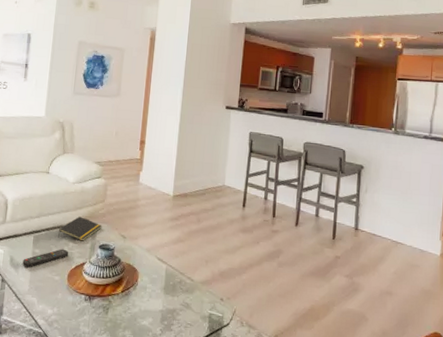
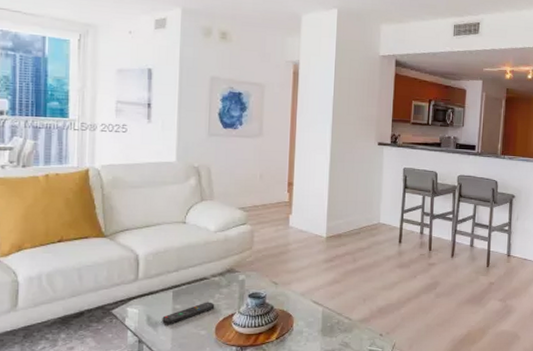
notepad: present [58,216,102,241] -> none [201,266,251,292]

